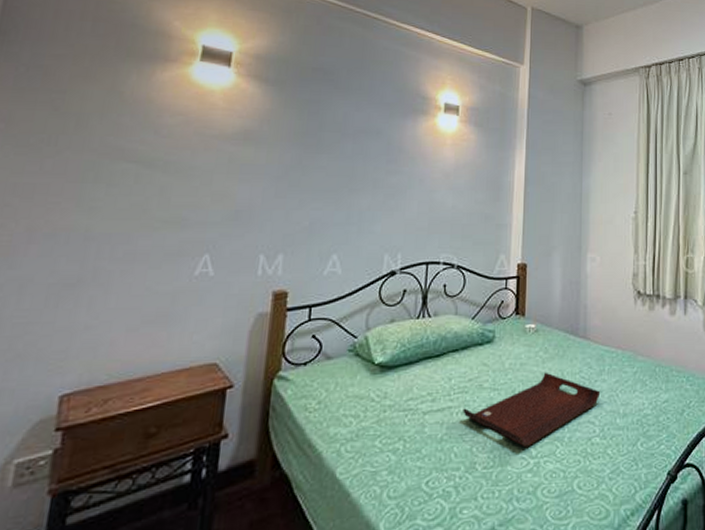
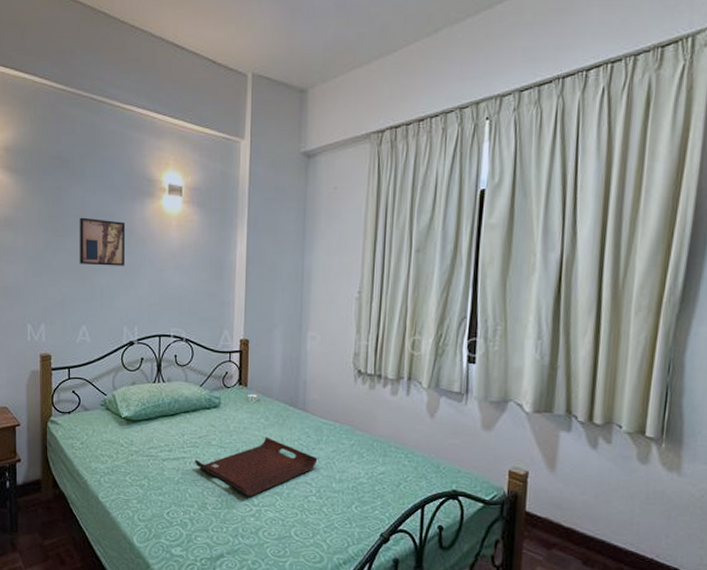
wall art: none [335,133,395,186] -> present [79,217,126,266]

